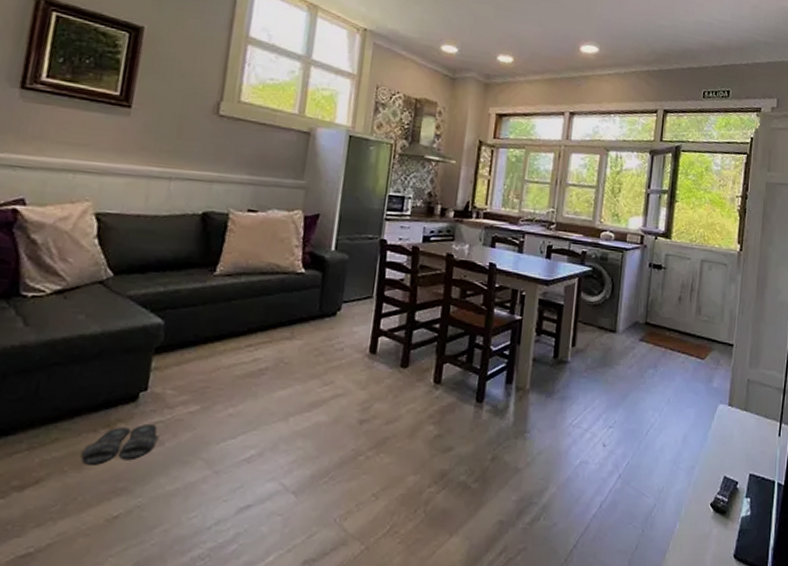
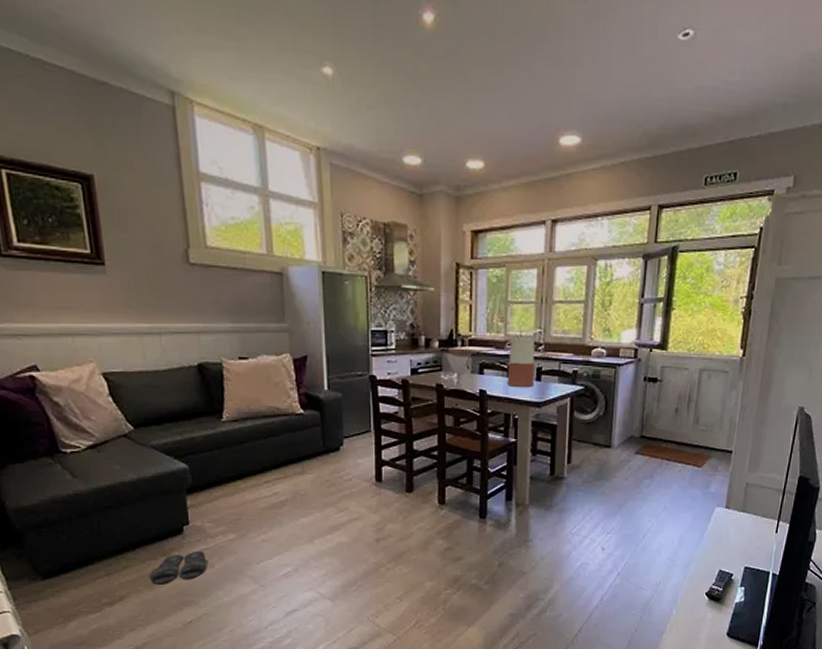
vase: none [517,215,547,265] -> present [507,338,535,388]

